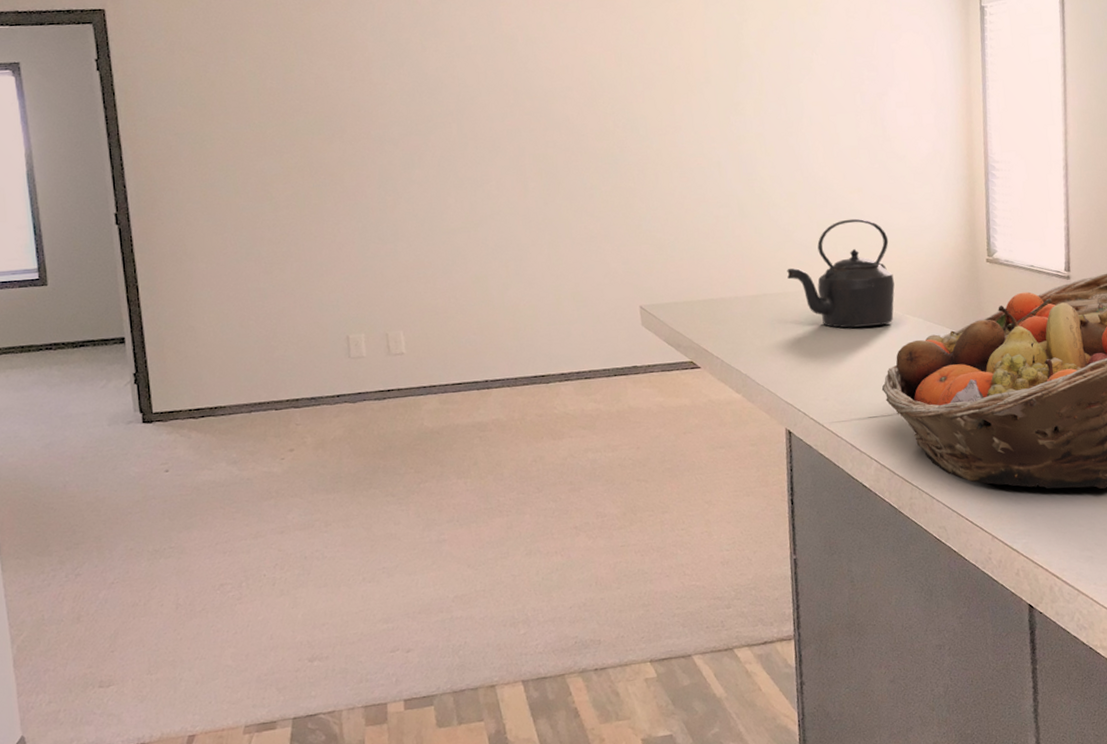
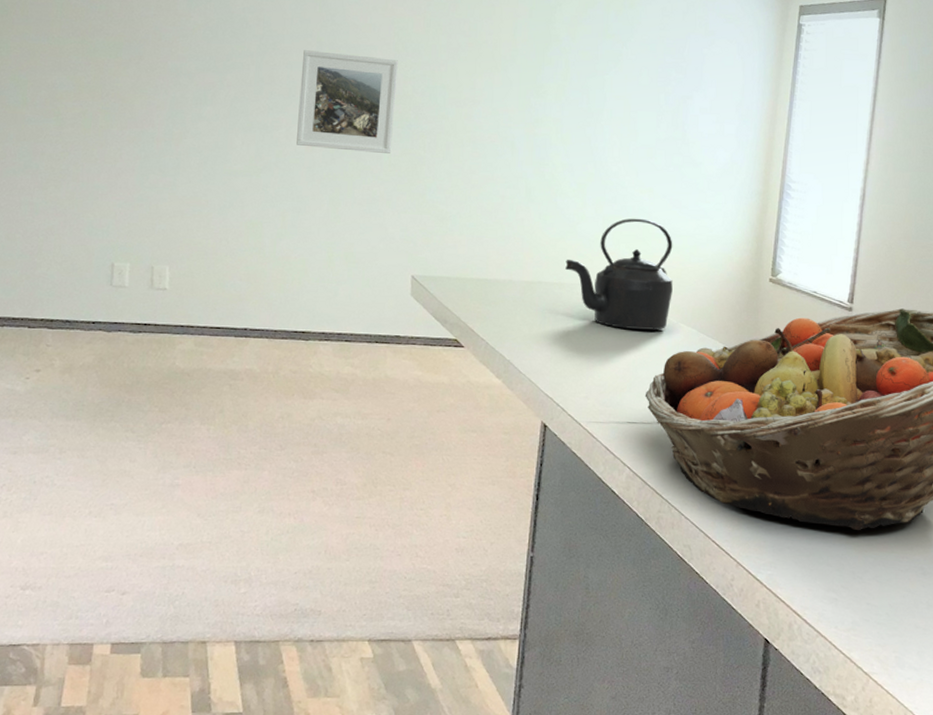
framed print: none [502,97,602,195] -> present [296,50,398,153]

